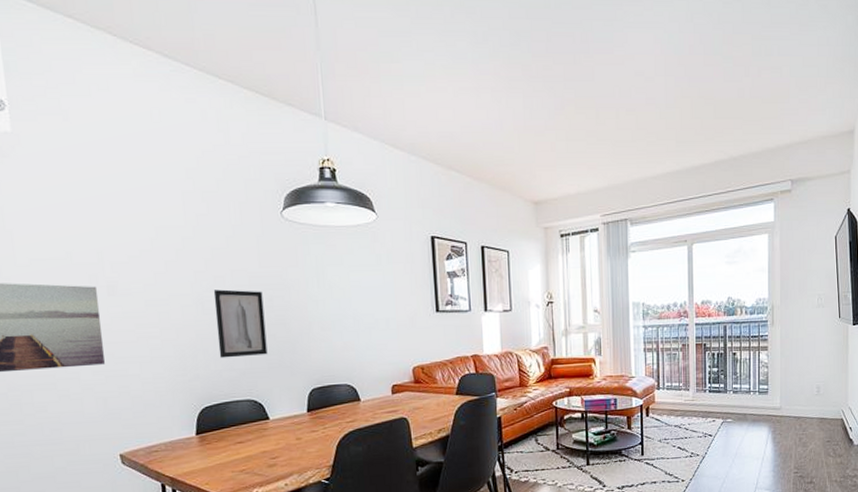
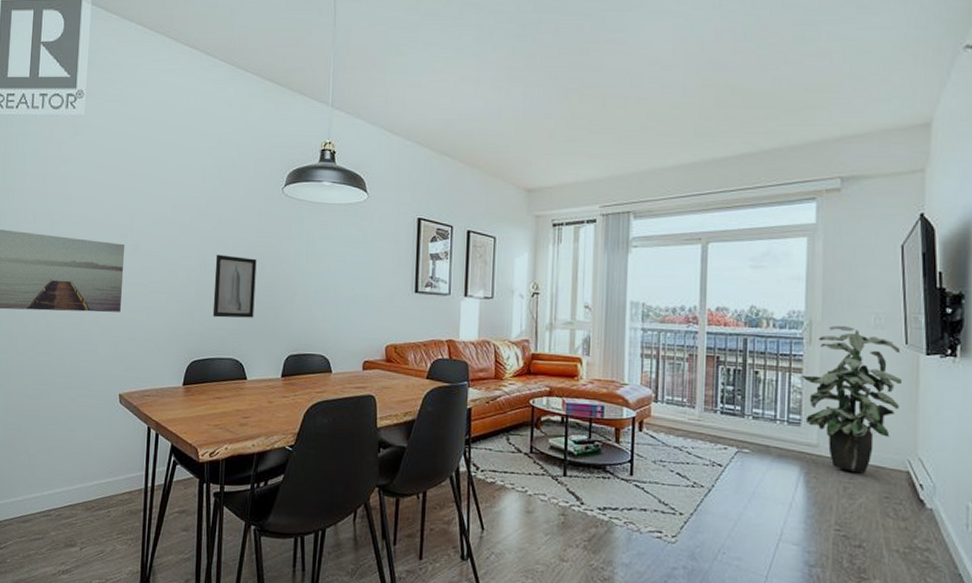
indoor plant: none [767,307,837,425] -> present [800,325,901,473]

